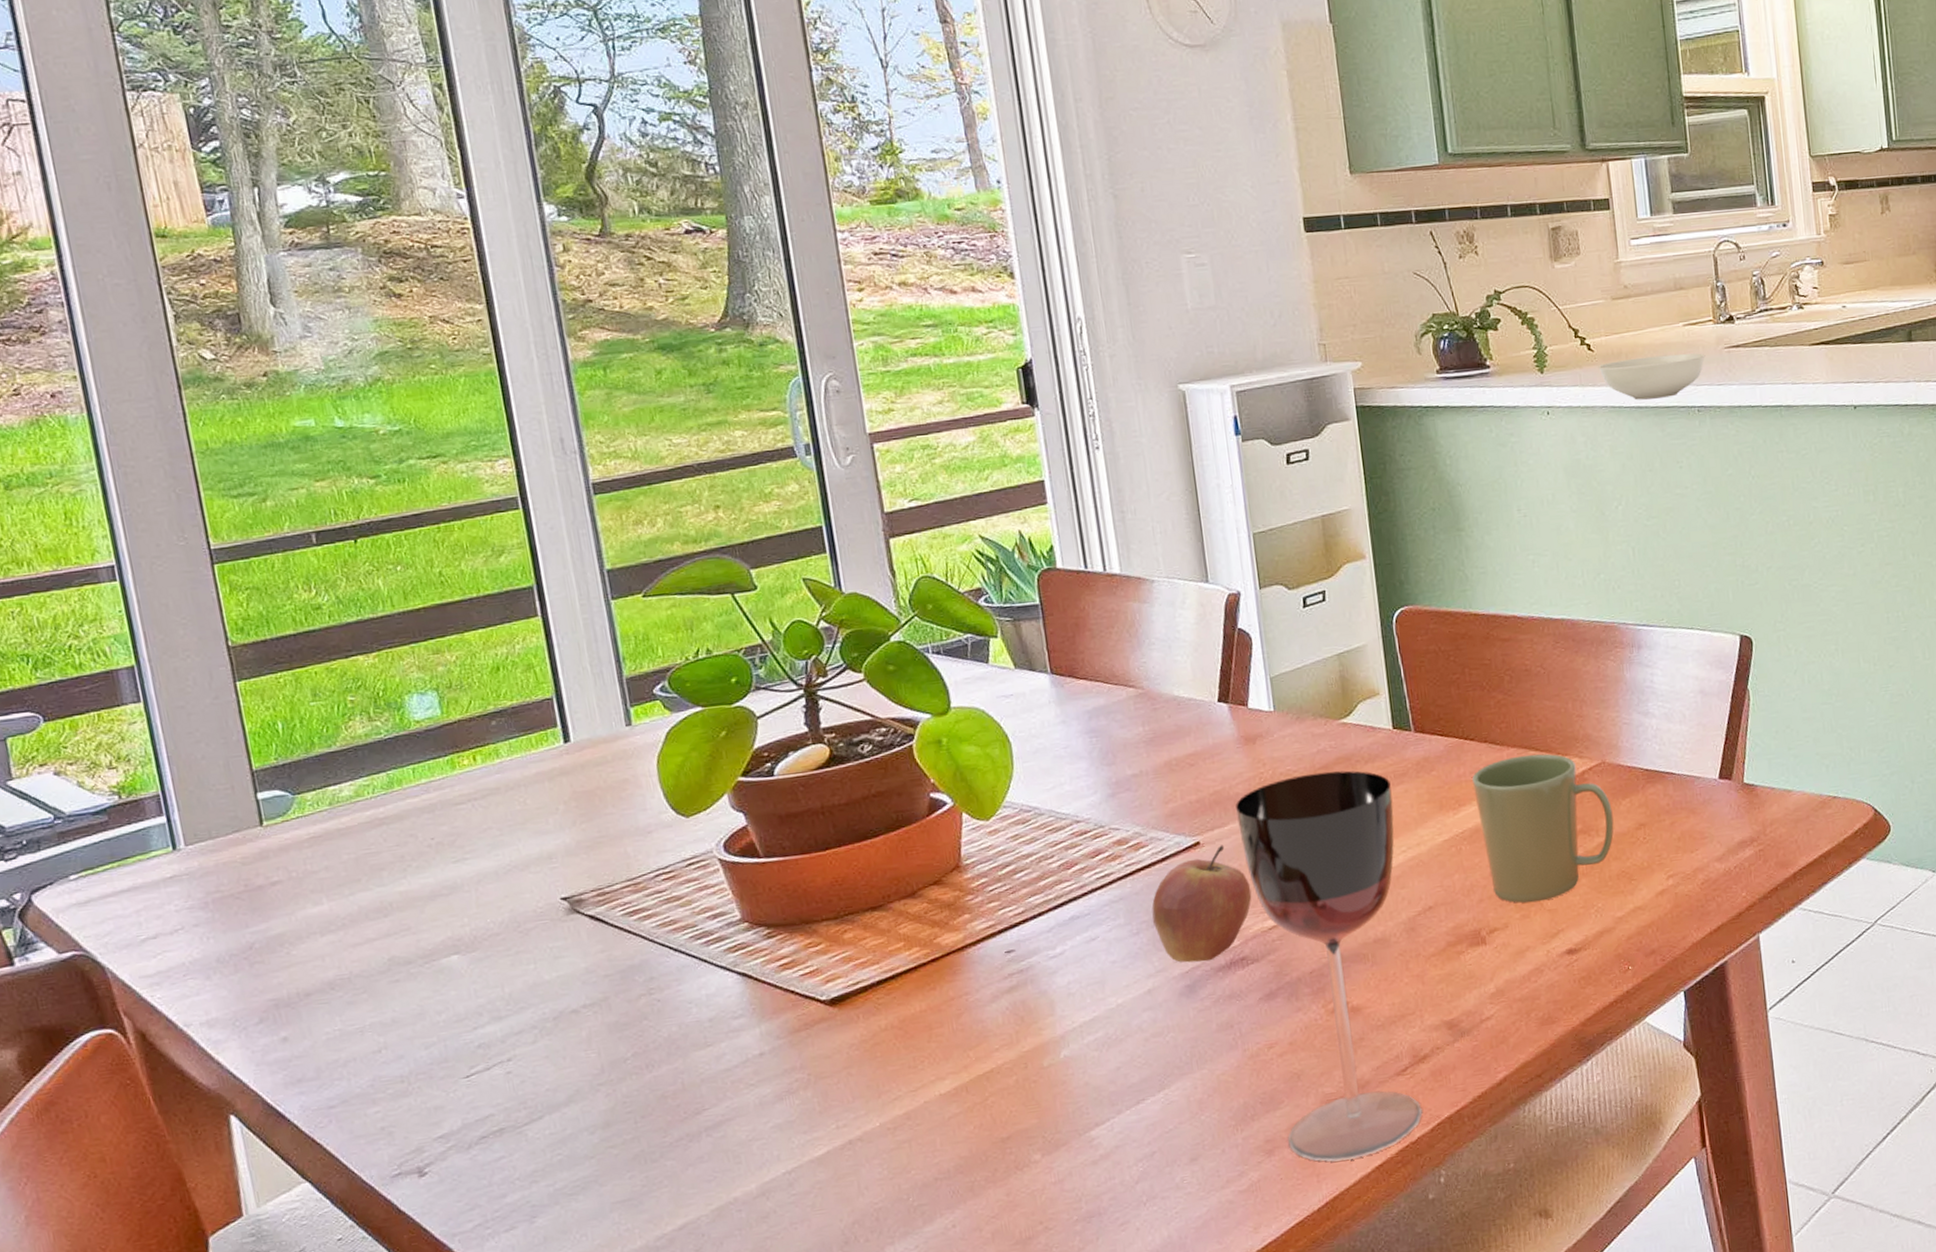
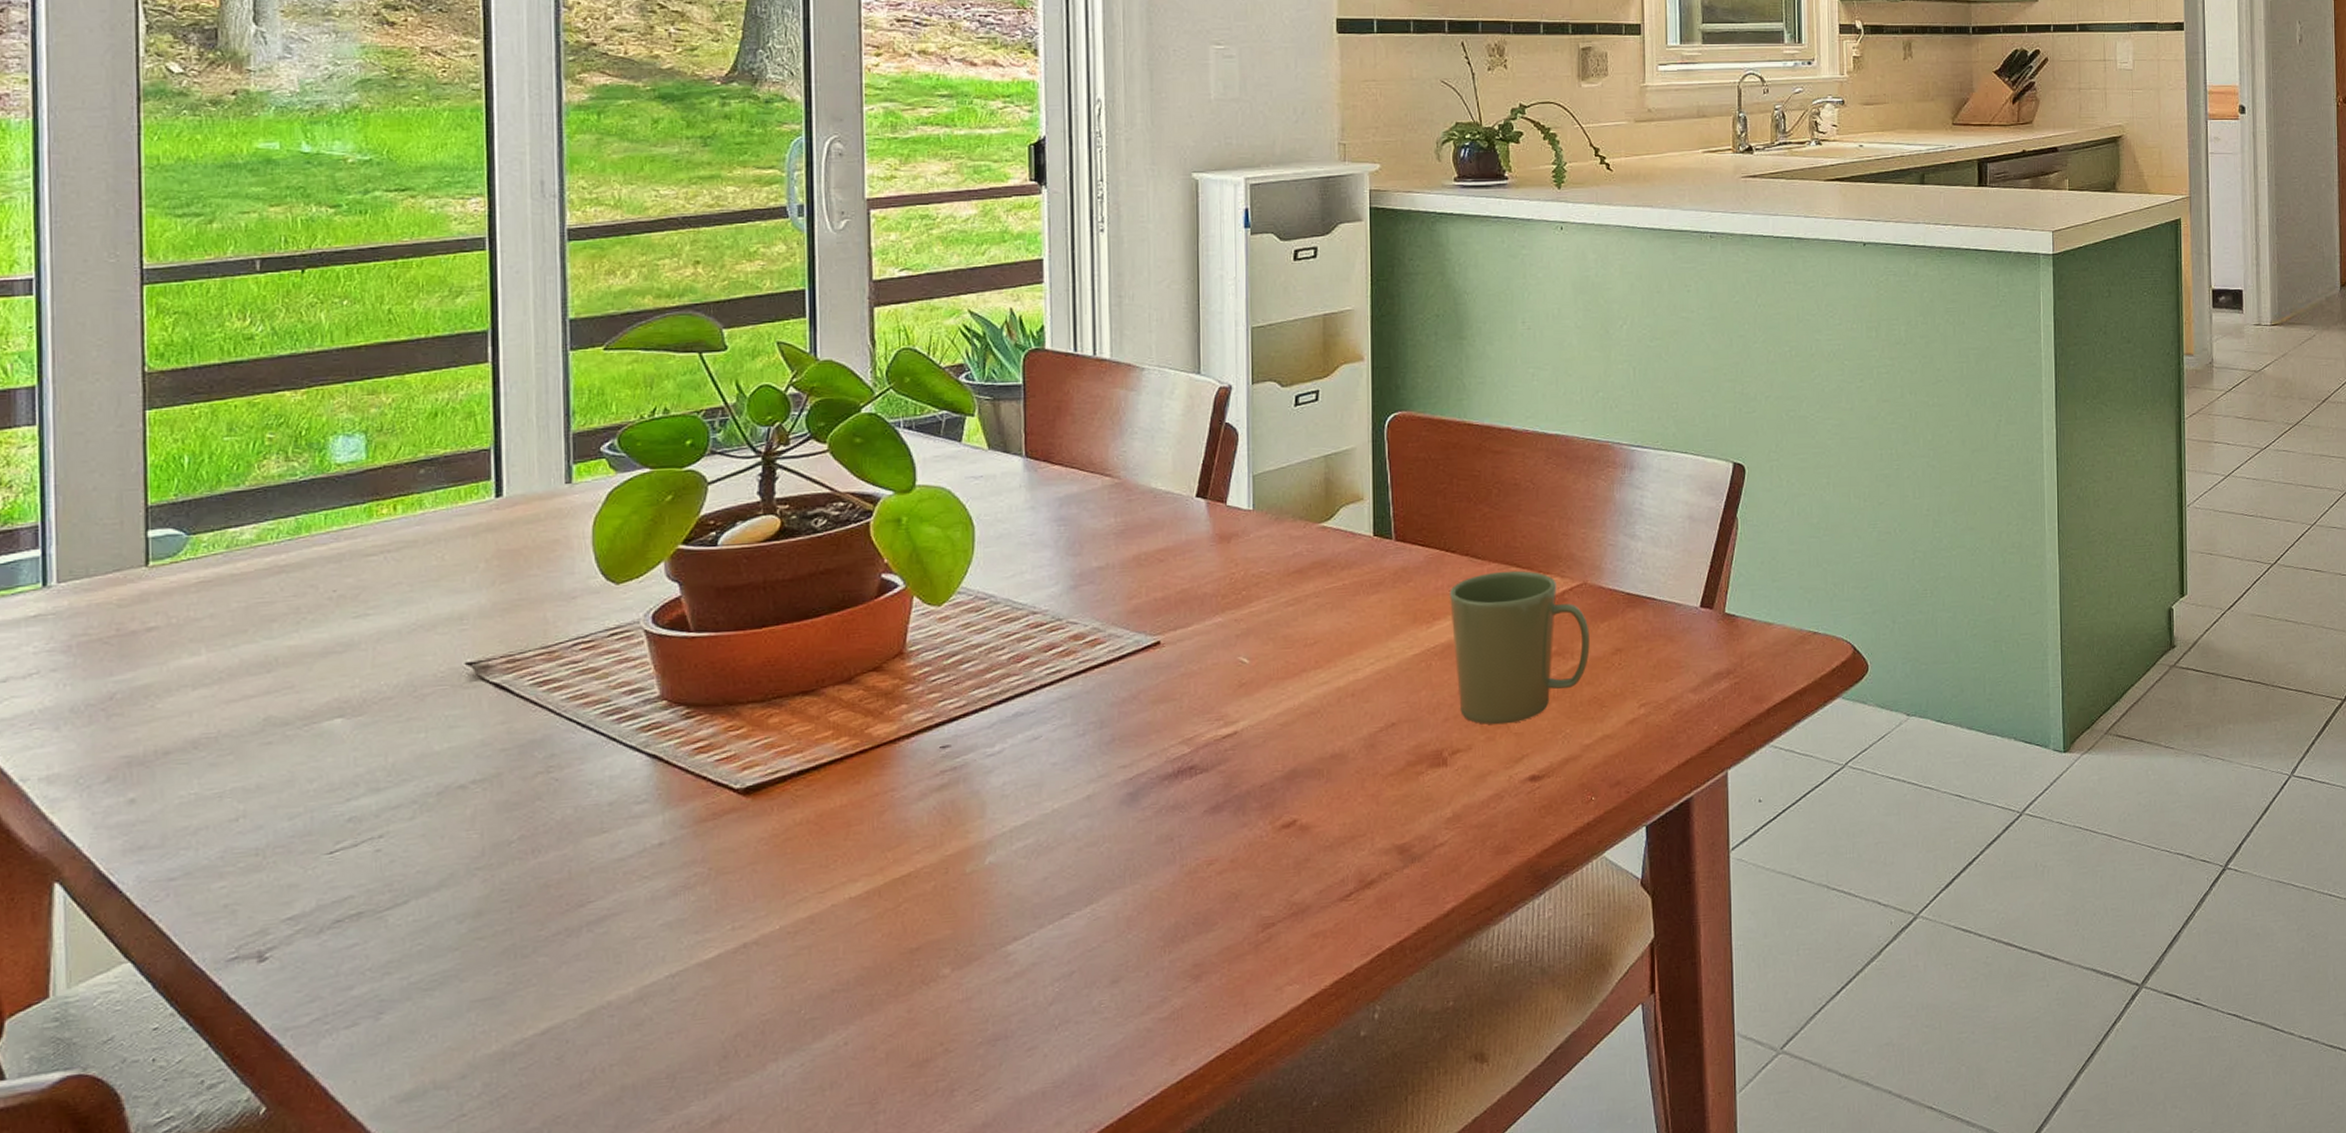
fruit: present [1151,845,1252,963] -> none [1101,646,1209,769]
wineglass: present [1236,770,1423,1162] -> none [1202,576,1366,991]
bowl: present [1598,353,1706,400] -> none [1615,179,1722,222]

